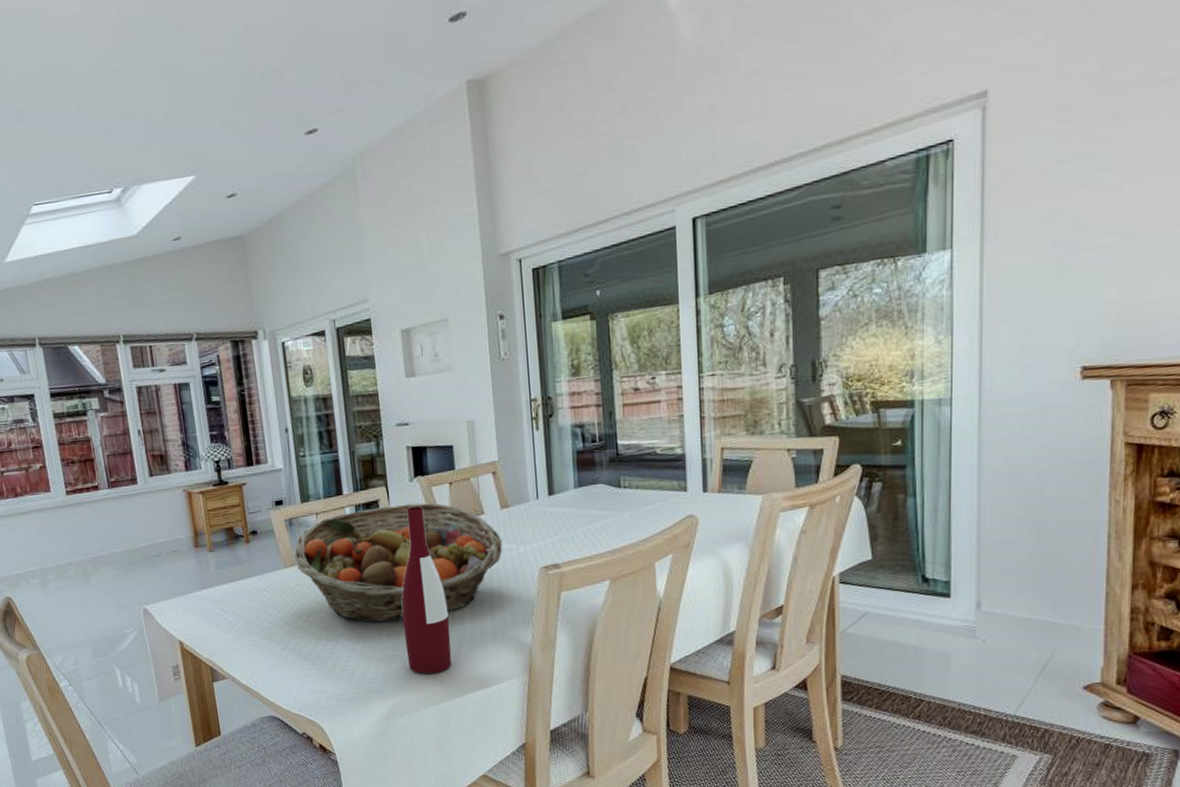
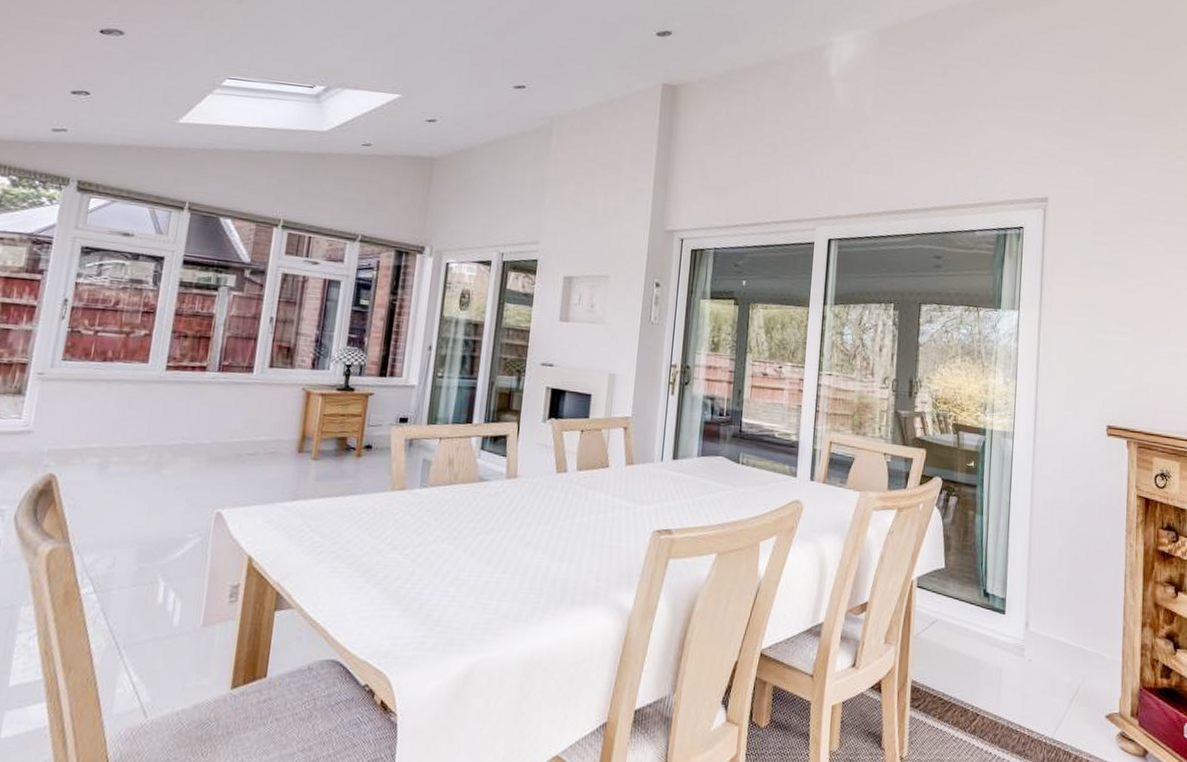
fruit basket: present [294,503,503,623] -> none [406,442,622,567]
wine bottle: present [401,506,452,674] -> none [501,448,555,631]

